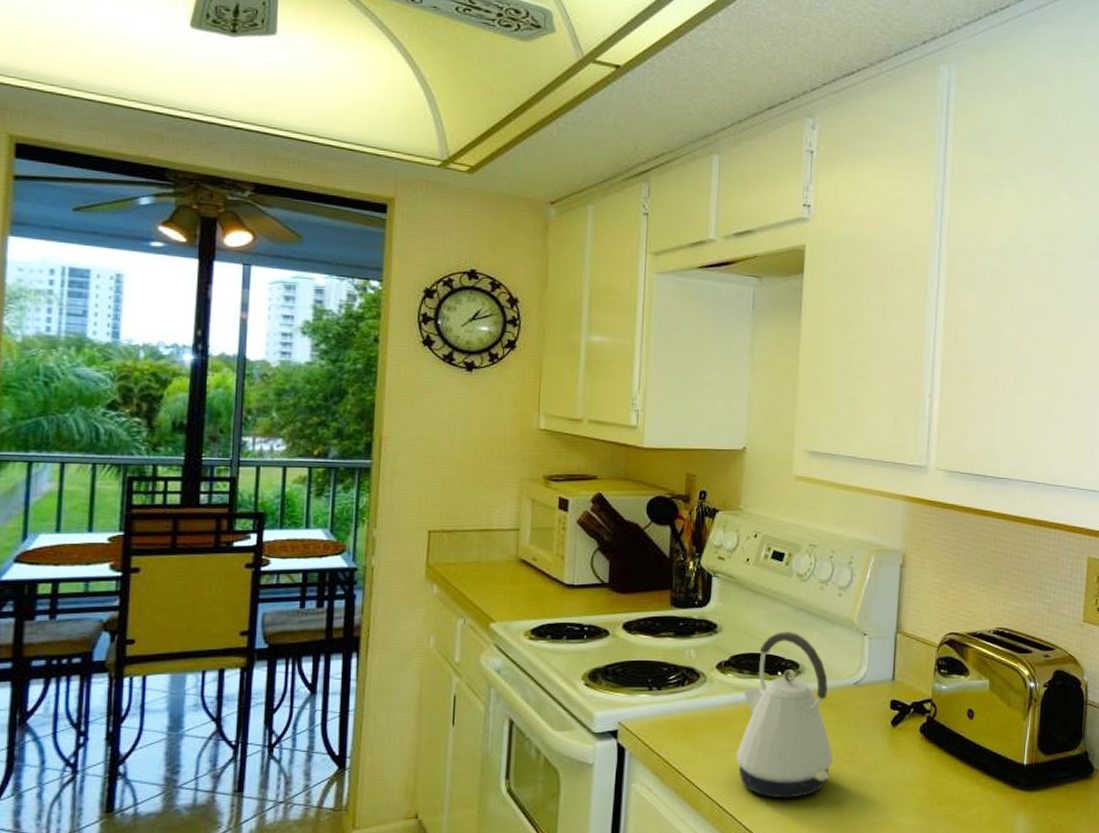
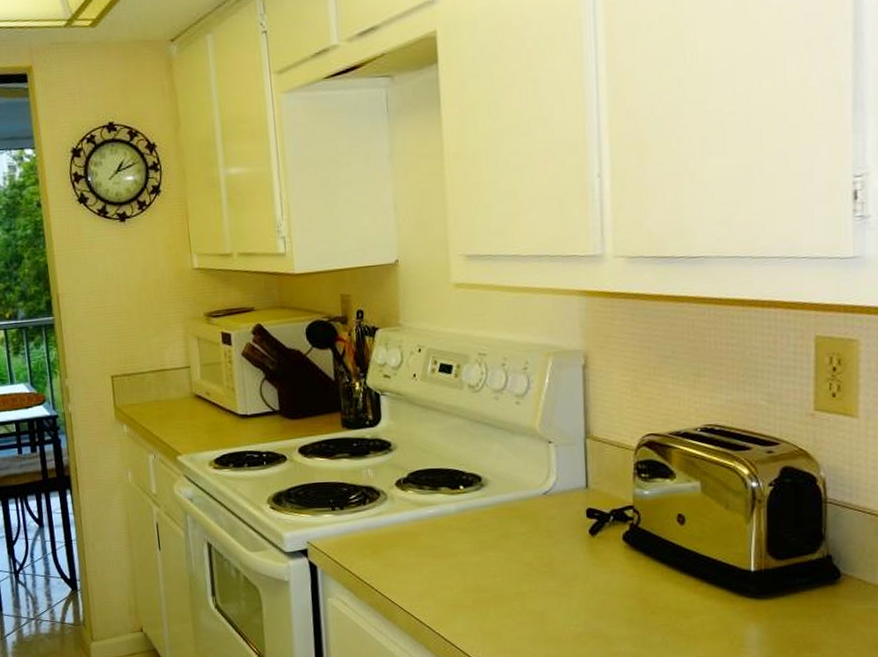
kettle: present [735,631,833,798] -> none [425,444,529,610]

